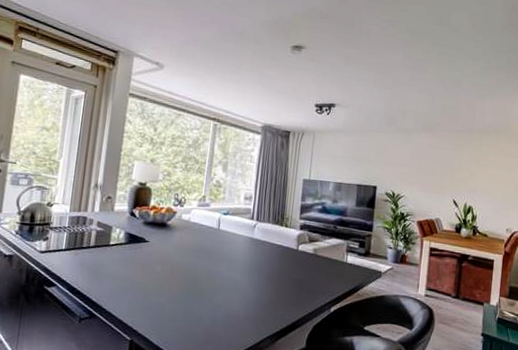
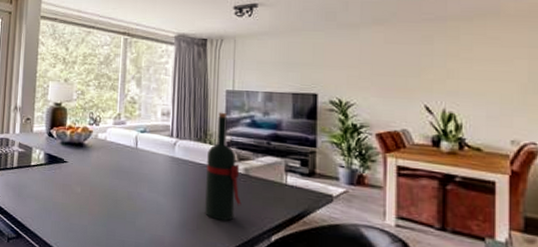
wine bottle: none [277,198,309,295] -> present [205,112,242,221]

